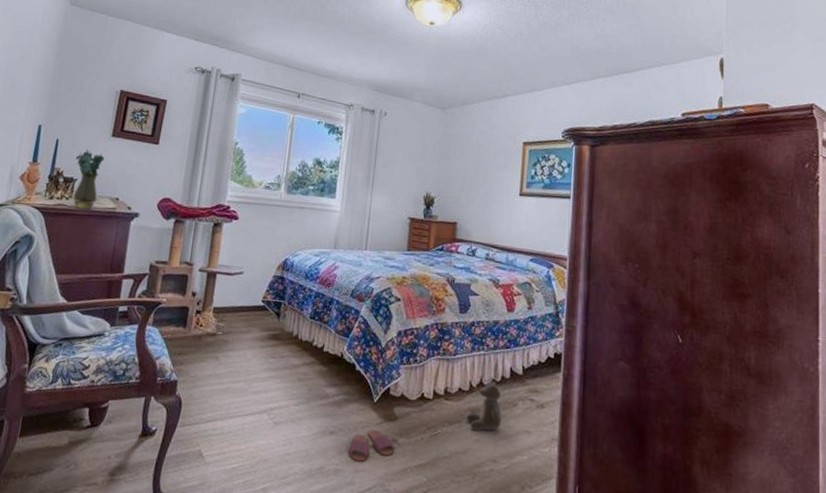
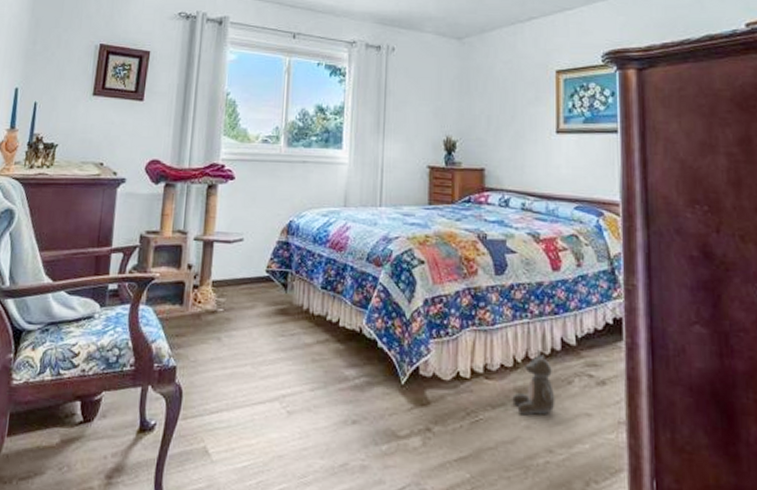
vase: present [72,149,105,210] -> none [54,111,86,178]
slippers: present [348,429,394,462] -> none [375,417,429,456]

